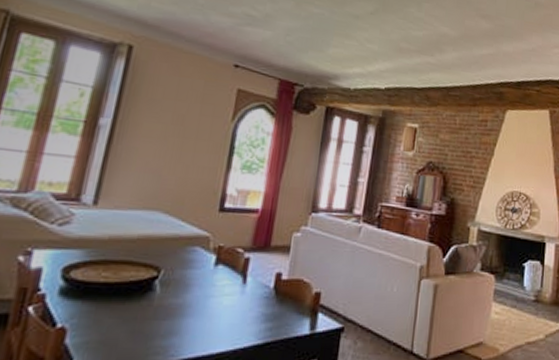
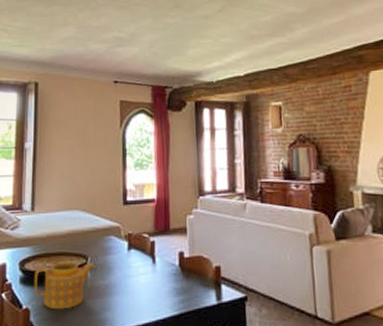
teapot: none [77,273,169,331] -> present [34,262,95,310]

